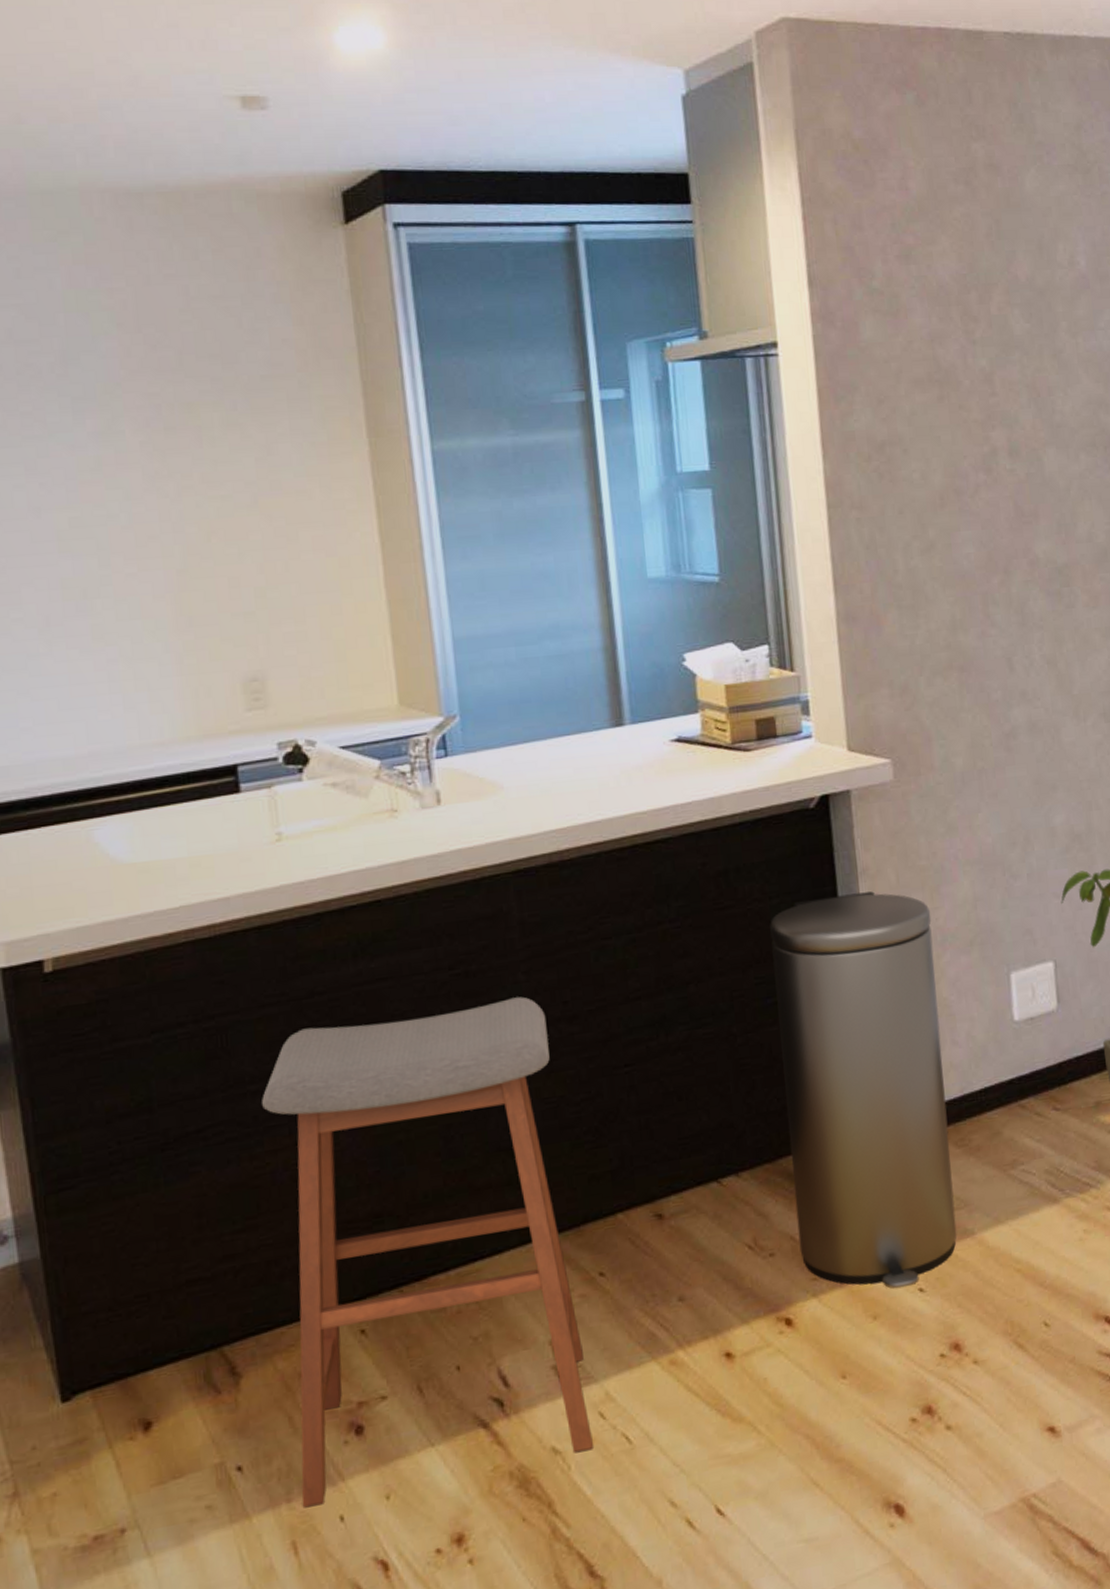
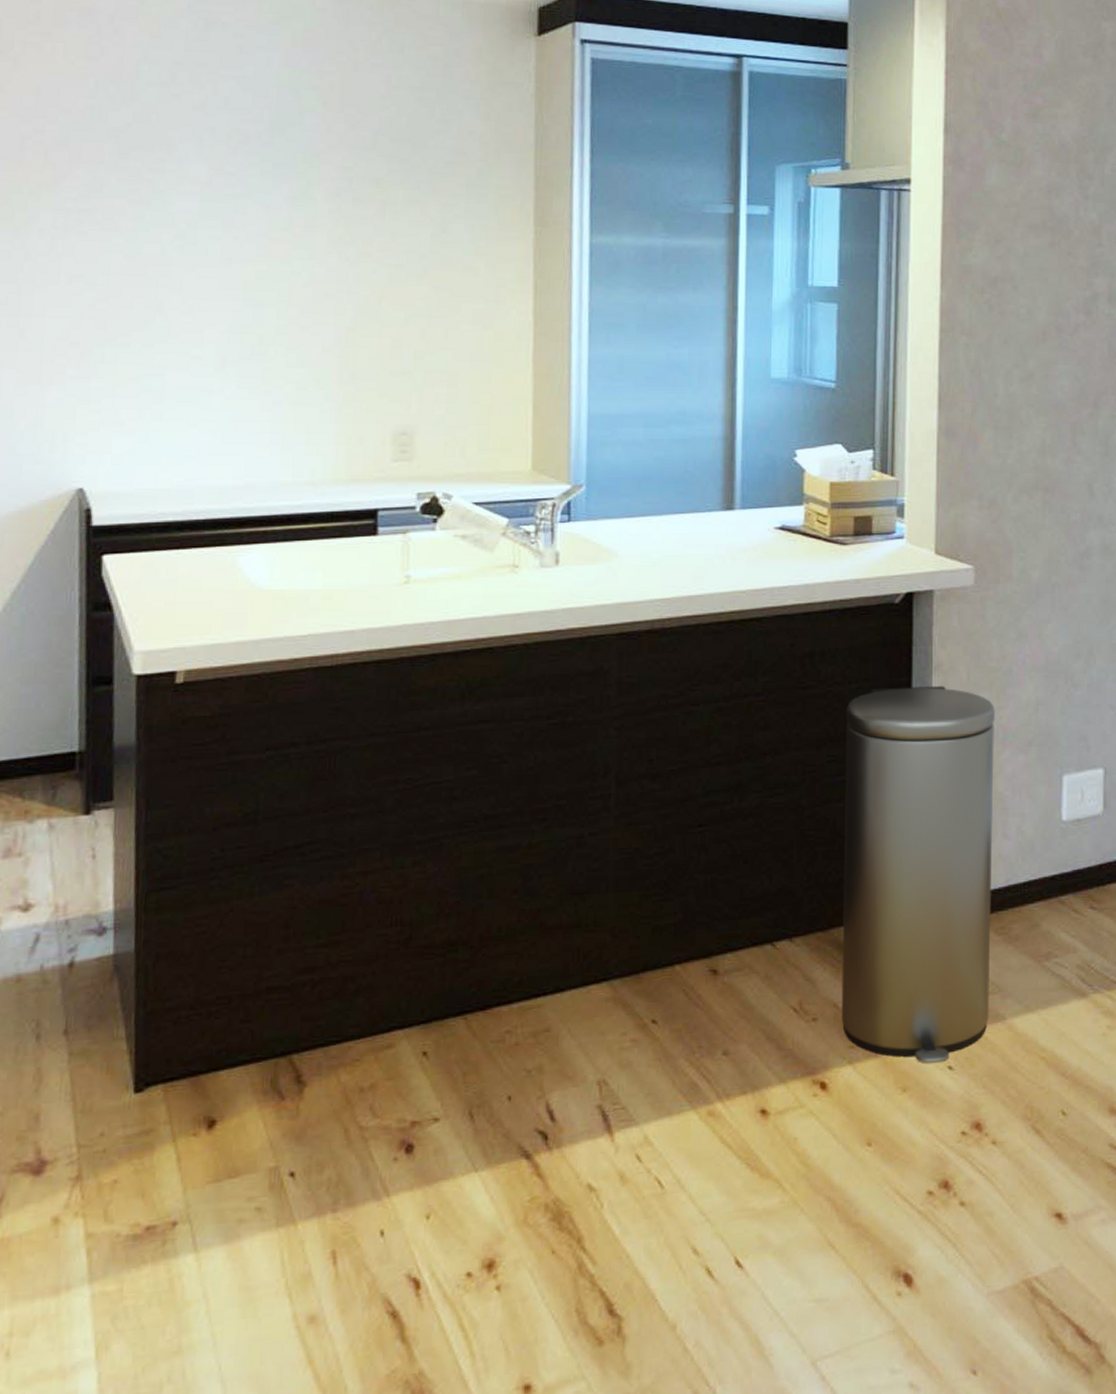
stool: present [262,996,593,1508] -> none [346,751,631,1219]

